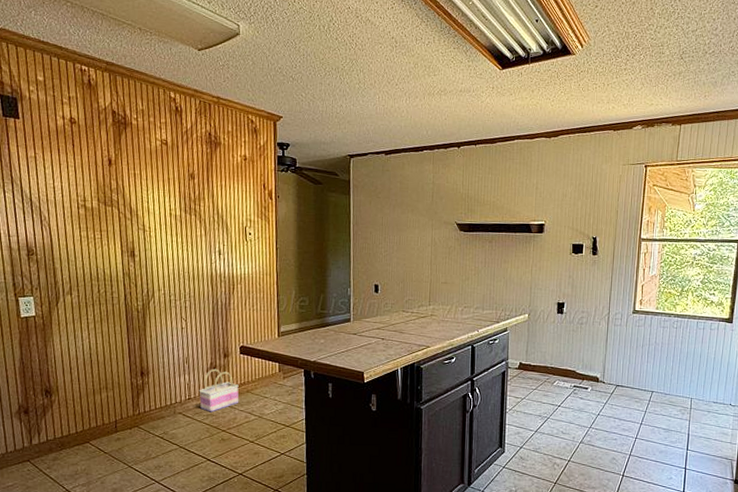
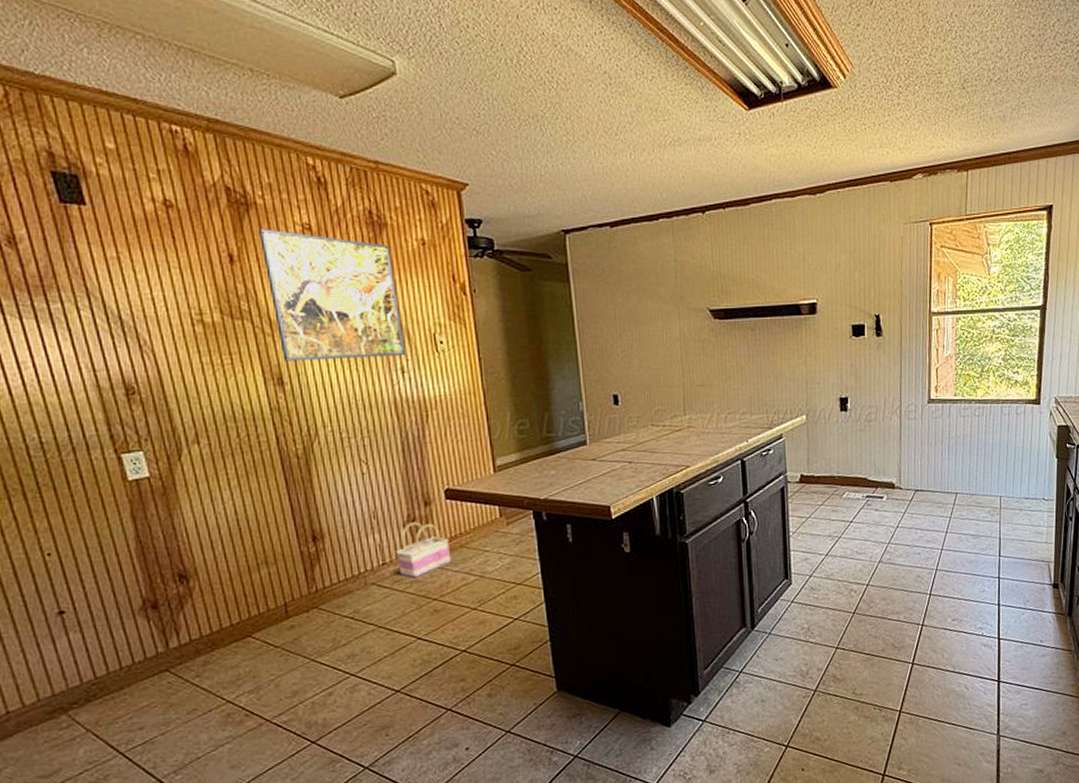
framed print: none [131,142,224,242] -> present [259,229,406,362]

